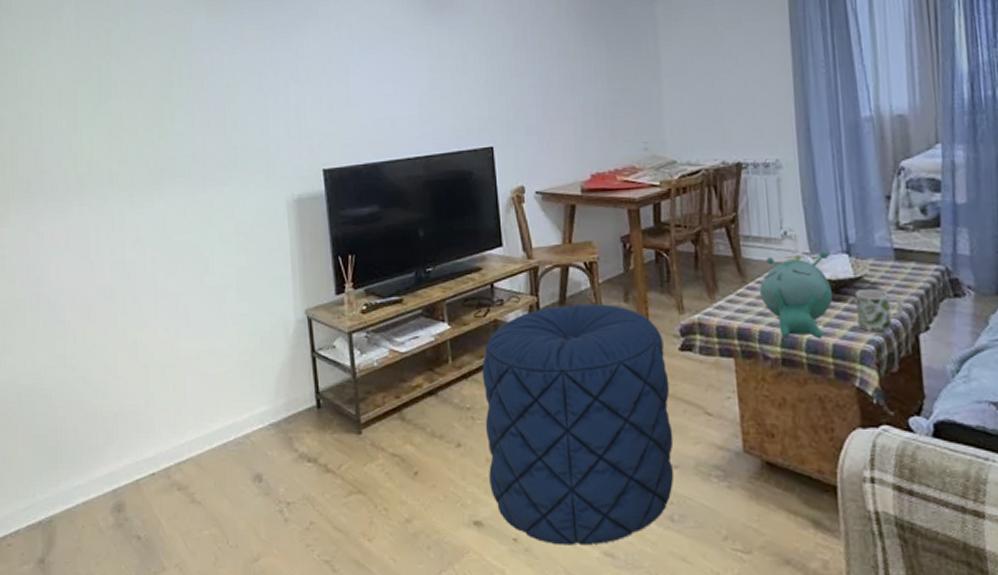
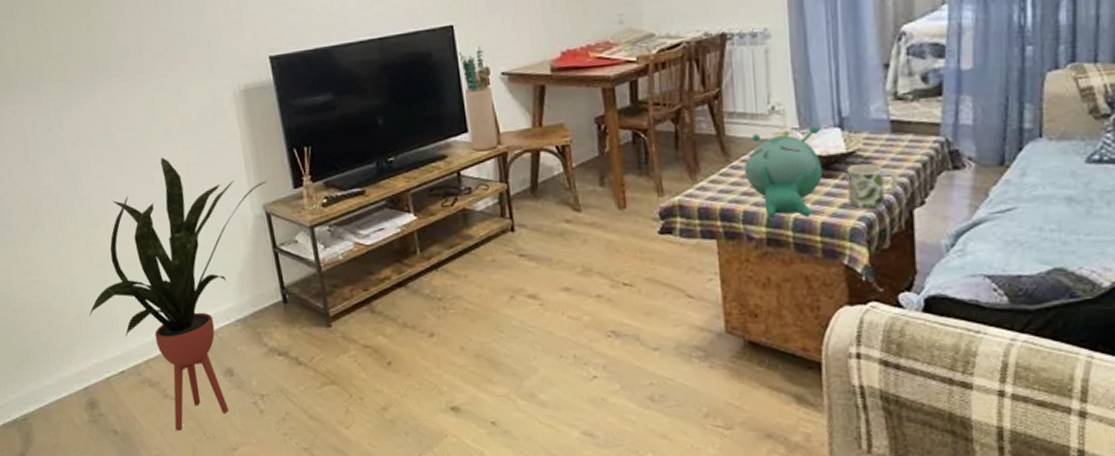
house plant: none [127,260,312,538] -> present [89,157,268,431]
pouf: present [482,304,674,546] -> none [452,188,654,427]
vase: none [497,167,530,265] -> present [459,46,498,152]

